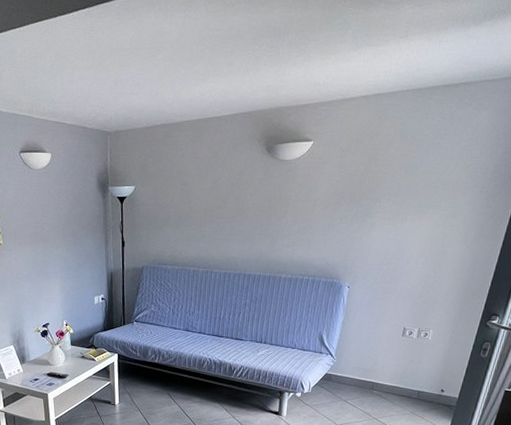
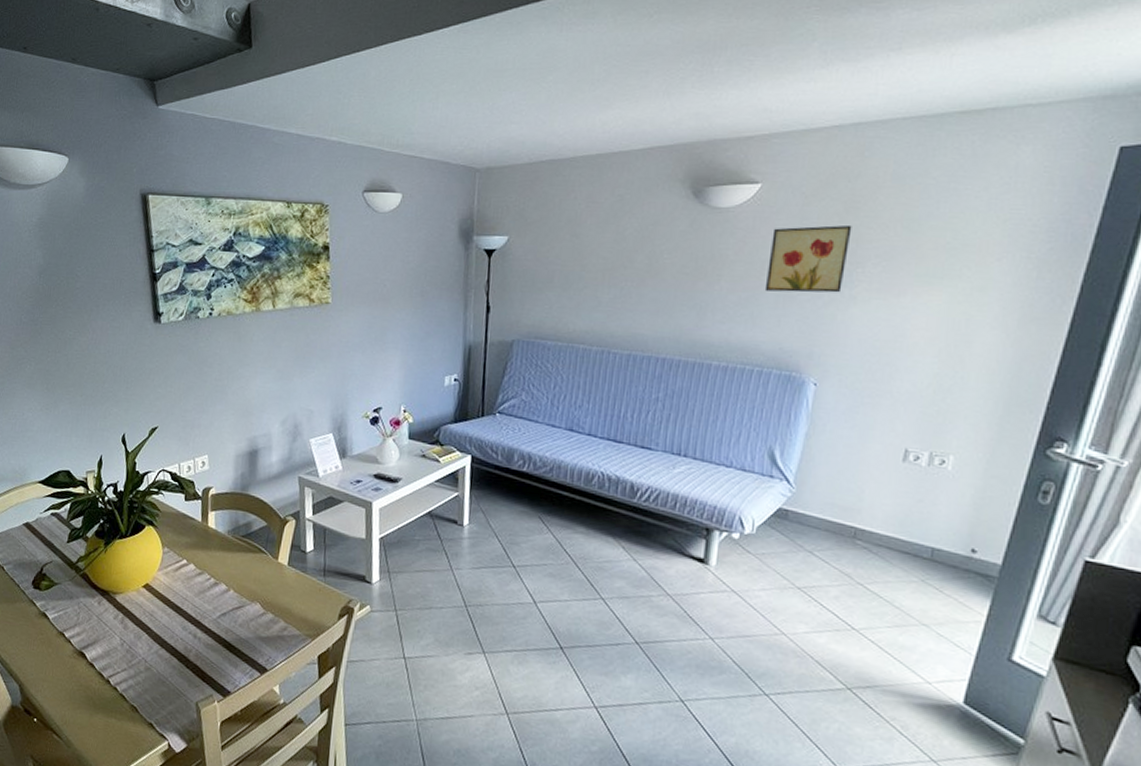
wall art: none [316,171,373,222] -> present [764,224,852,293]

